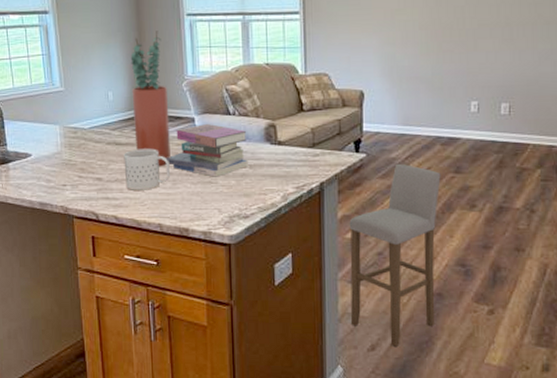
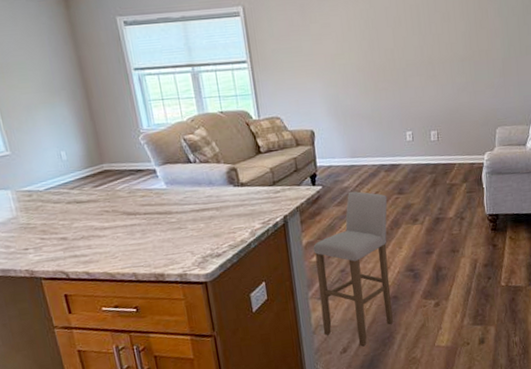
mug: present [123,148,170,190] -> none [86,203,139,246]
vase: present [130,31,170,167] -> none [79,87,136,220]
books: present [165,123,248,177] -> none [131,173,215,223]

